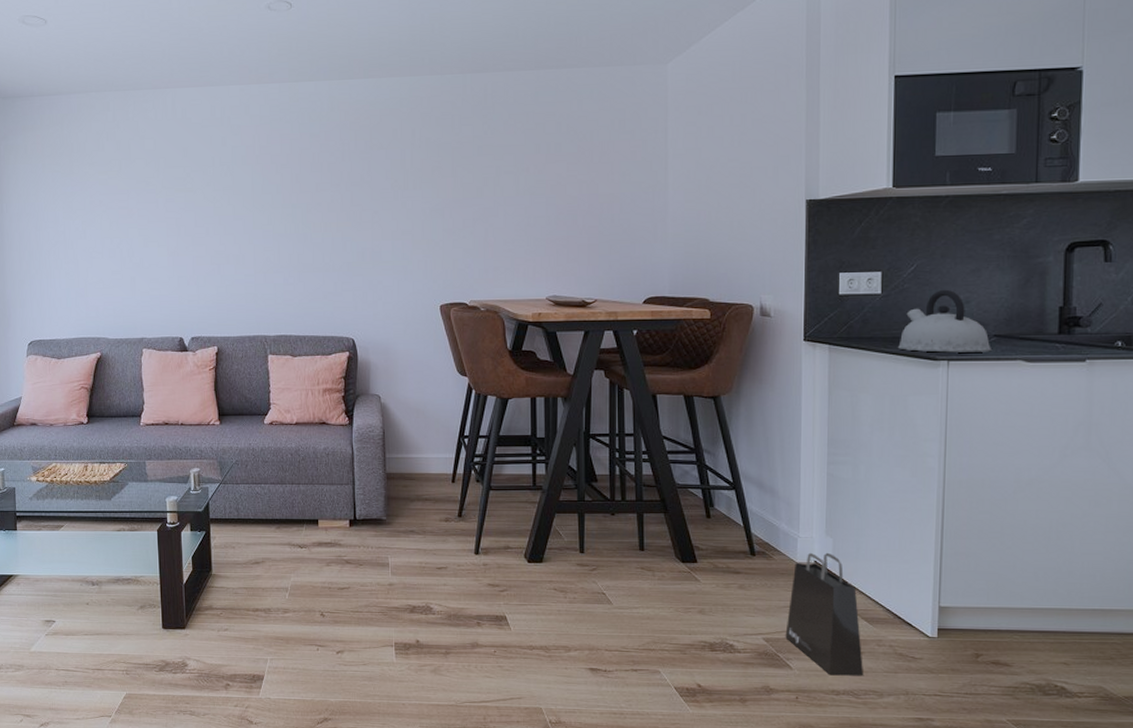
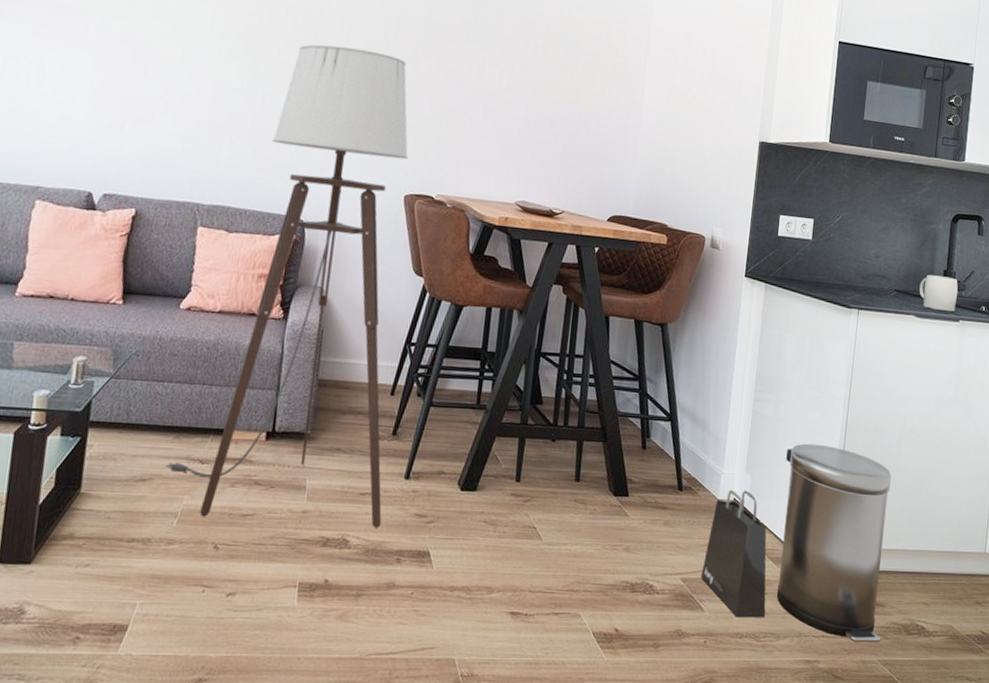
floor lamp: none [272,180,459,597] -> present [165,44,409,528]
pedal bin: none [872,503,1010,703] -> present [777,443,892,643]
kettle: present [897,289,993,353] -> none [820,242,893,305]
mug: none [1027,313,1082,352] -> present [919,274,958,312]

